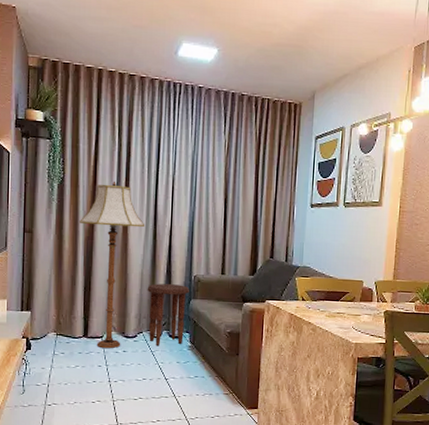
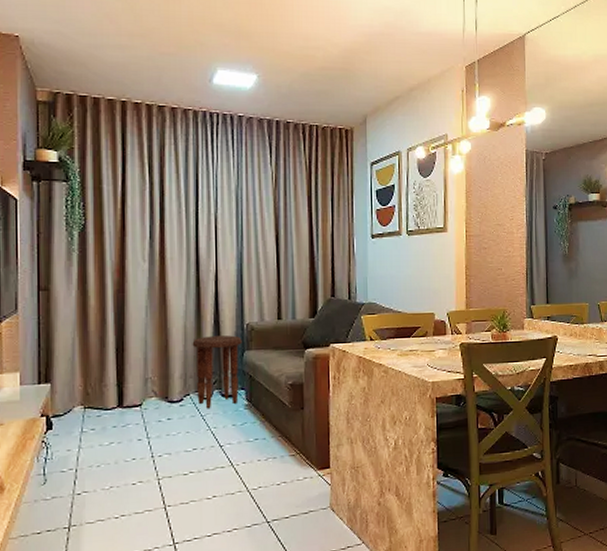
floor lamp: present [80,181,145,349] -> none [107,224,186,419]

